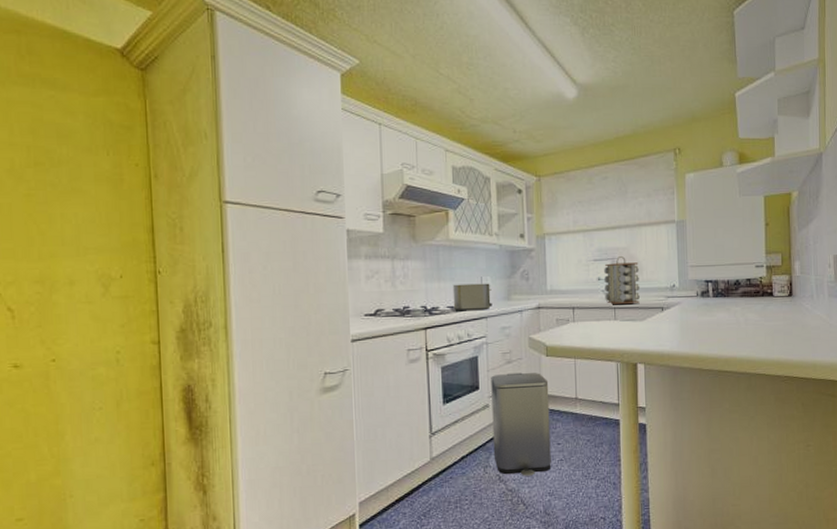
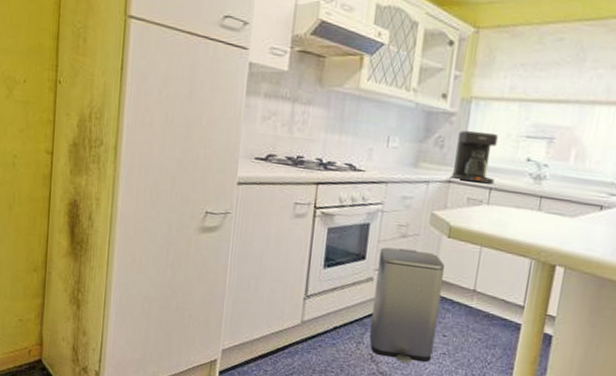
toaster: present [452,283,492,312] -> none [351,140,398,175]
coffee maker: none [540,261,575,305] -> present [451,131,498,185]
spice rack: present [604,255,640,305] -> none [531,136,583,196]

